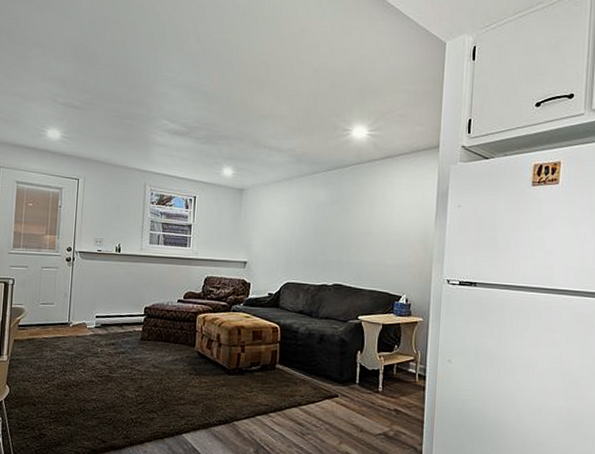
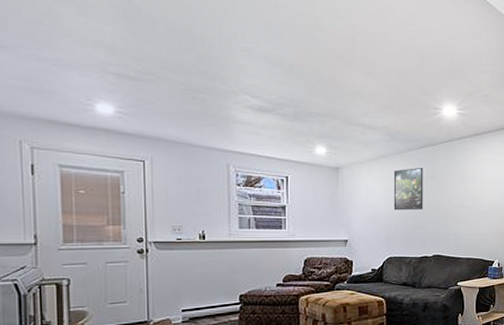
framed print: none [294,190,328,235] -> present [393,167,423,211]

